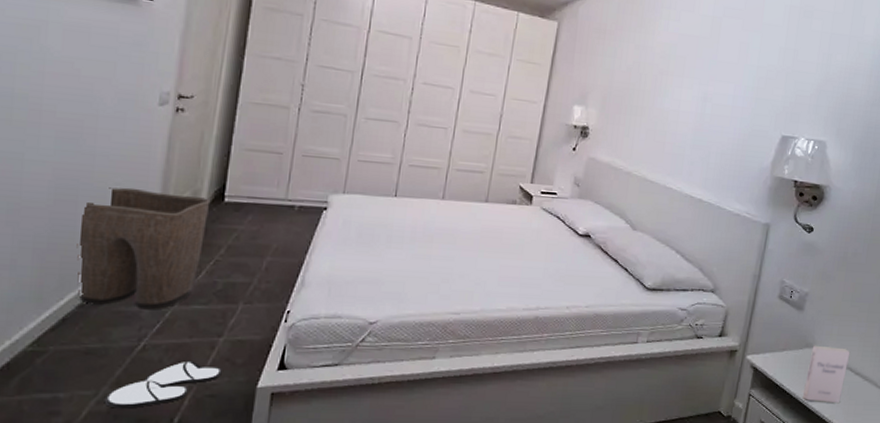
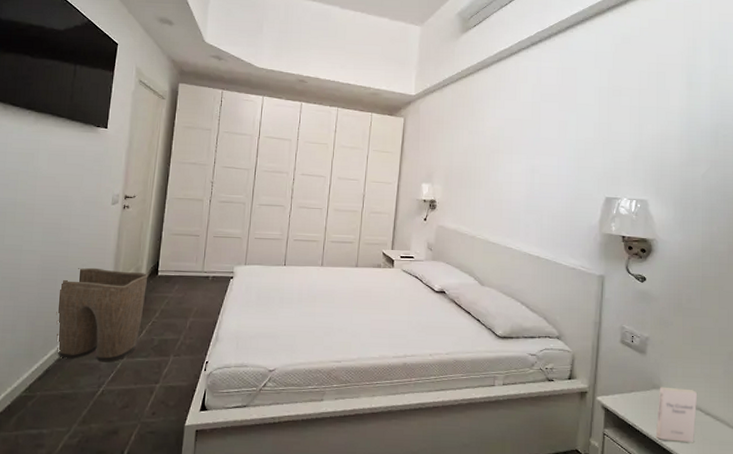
slippers: present [104,360,222,409] -> none [74,403,159,443]

